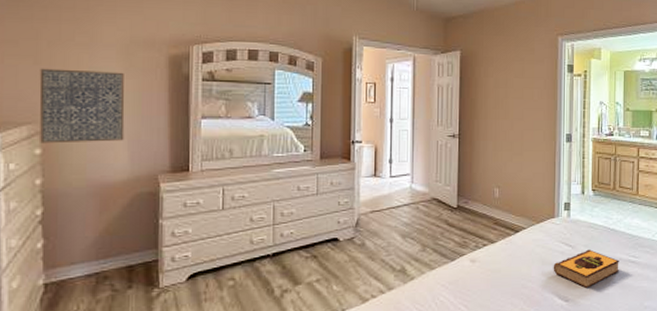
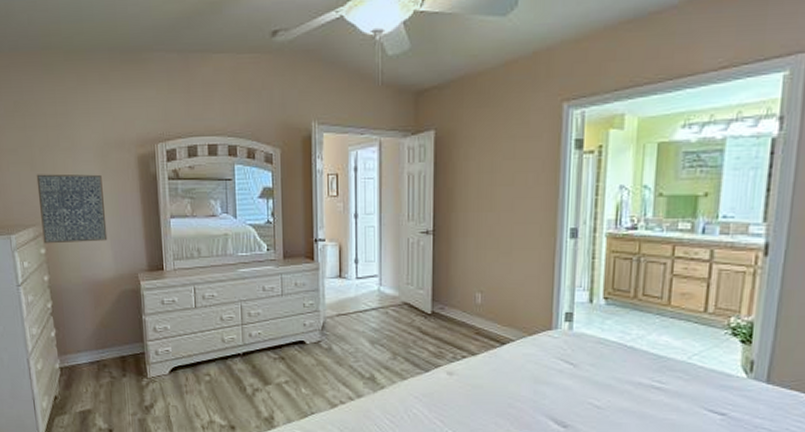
hardback book: present [553,249,619,288] -> none [548,369,638,414]

